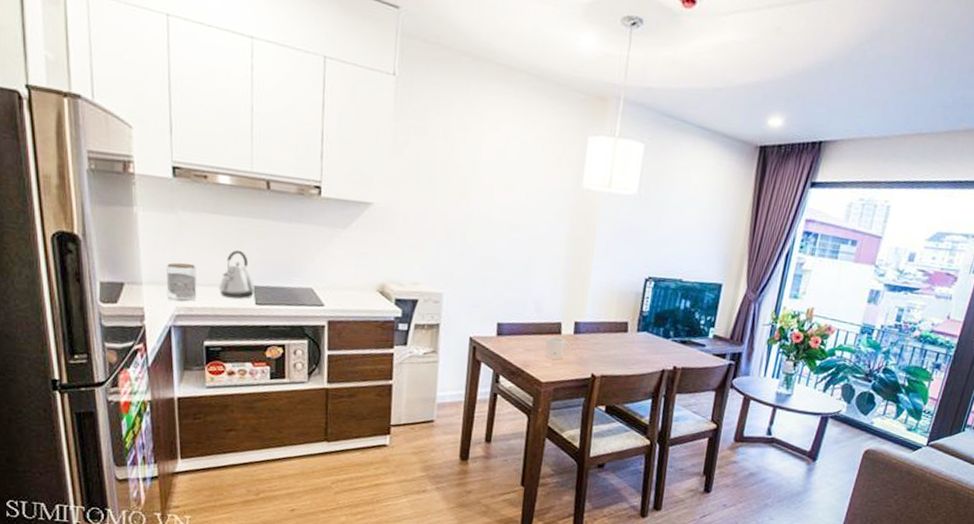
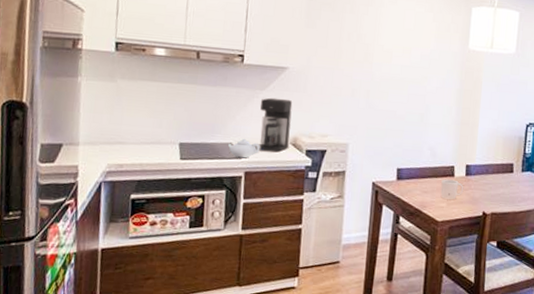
jar: present [166,262,197,302] -> none [100,124,130,159]
kettle: present [218,249,255,300] -> none [147,111,180,156]
teapot: none [307,284,344,306] -> present [227,139,260,158]
coffee maker: none [337,237,379,301] -> present [254,97,293,153]

